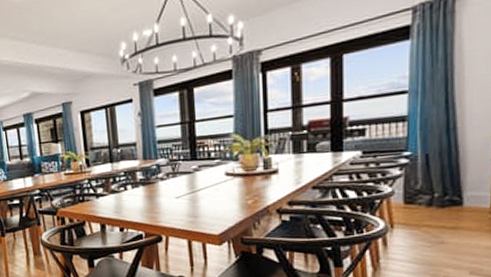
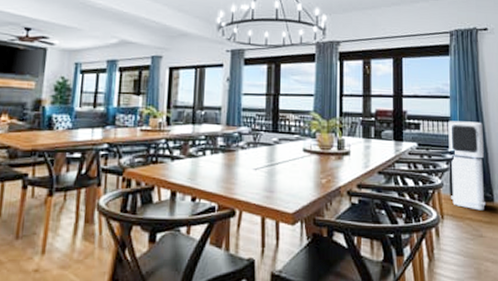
air purifier: none [403,116,454,216] -> present [448,121,487,211]

